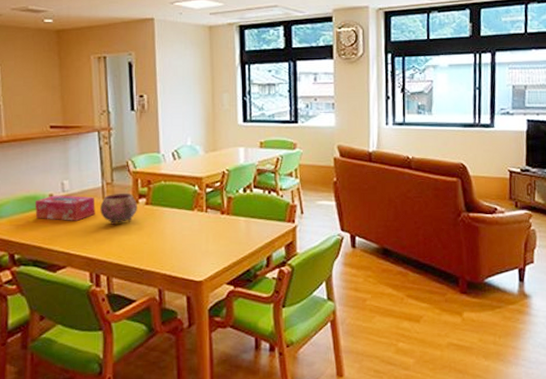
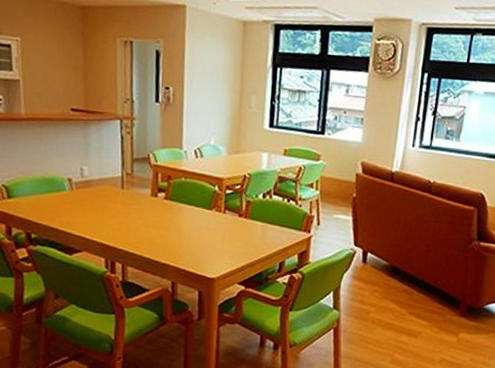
tissue box: present [34,195,95,221] -> none [52,179,114,208]
bowl: present [100,194,137,226] -> none [118,185,156,217]

